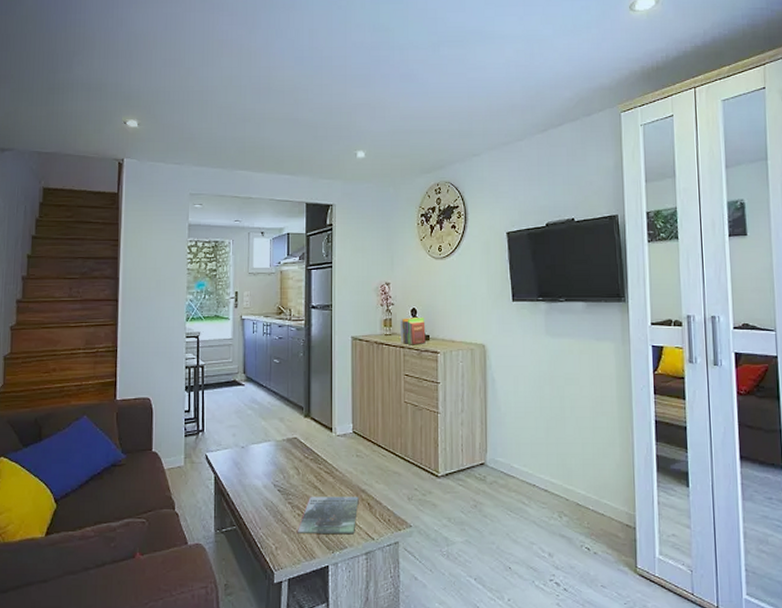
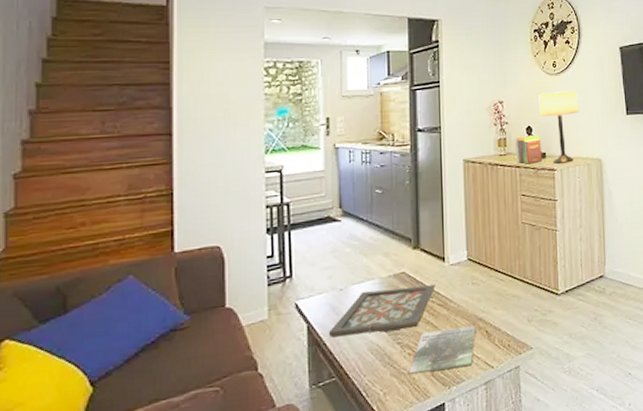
decorative tray: none [231,452,323,491] -> present [328,284,436,338]
table lamp: none [424,275,464,346] -> present [538,91,579,164]

